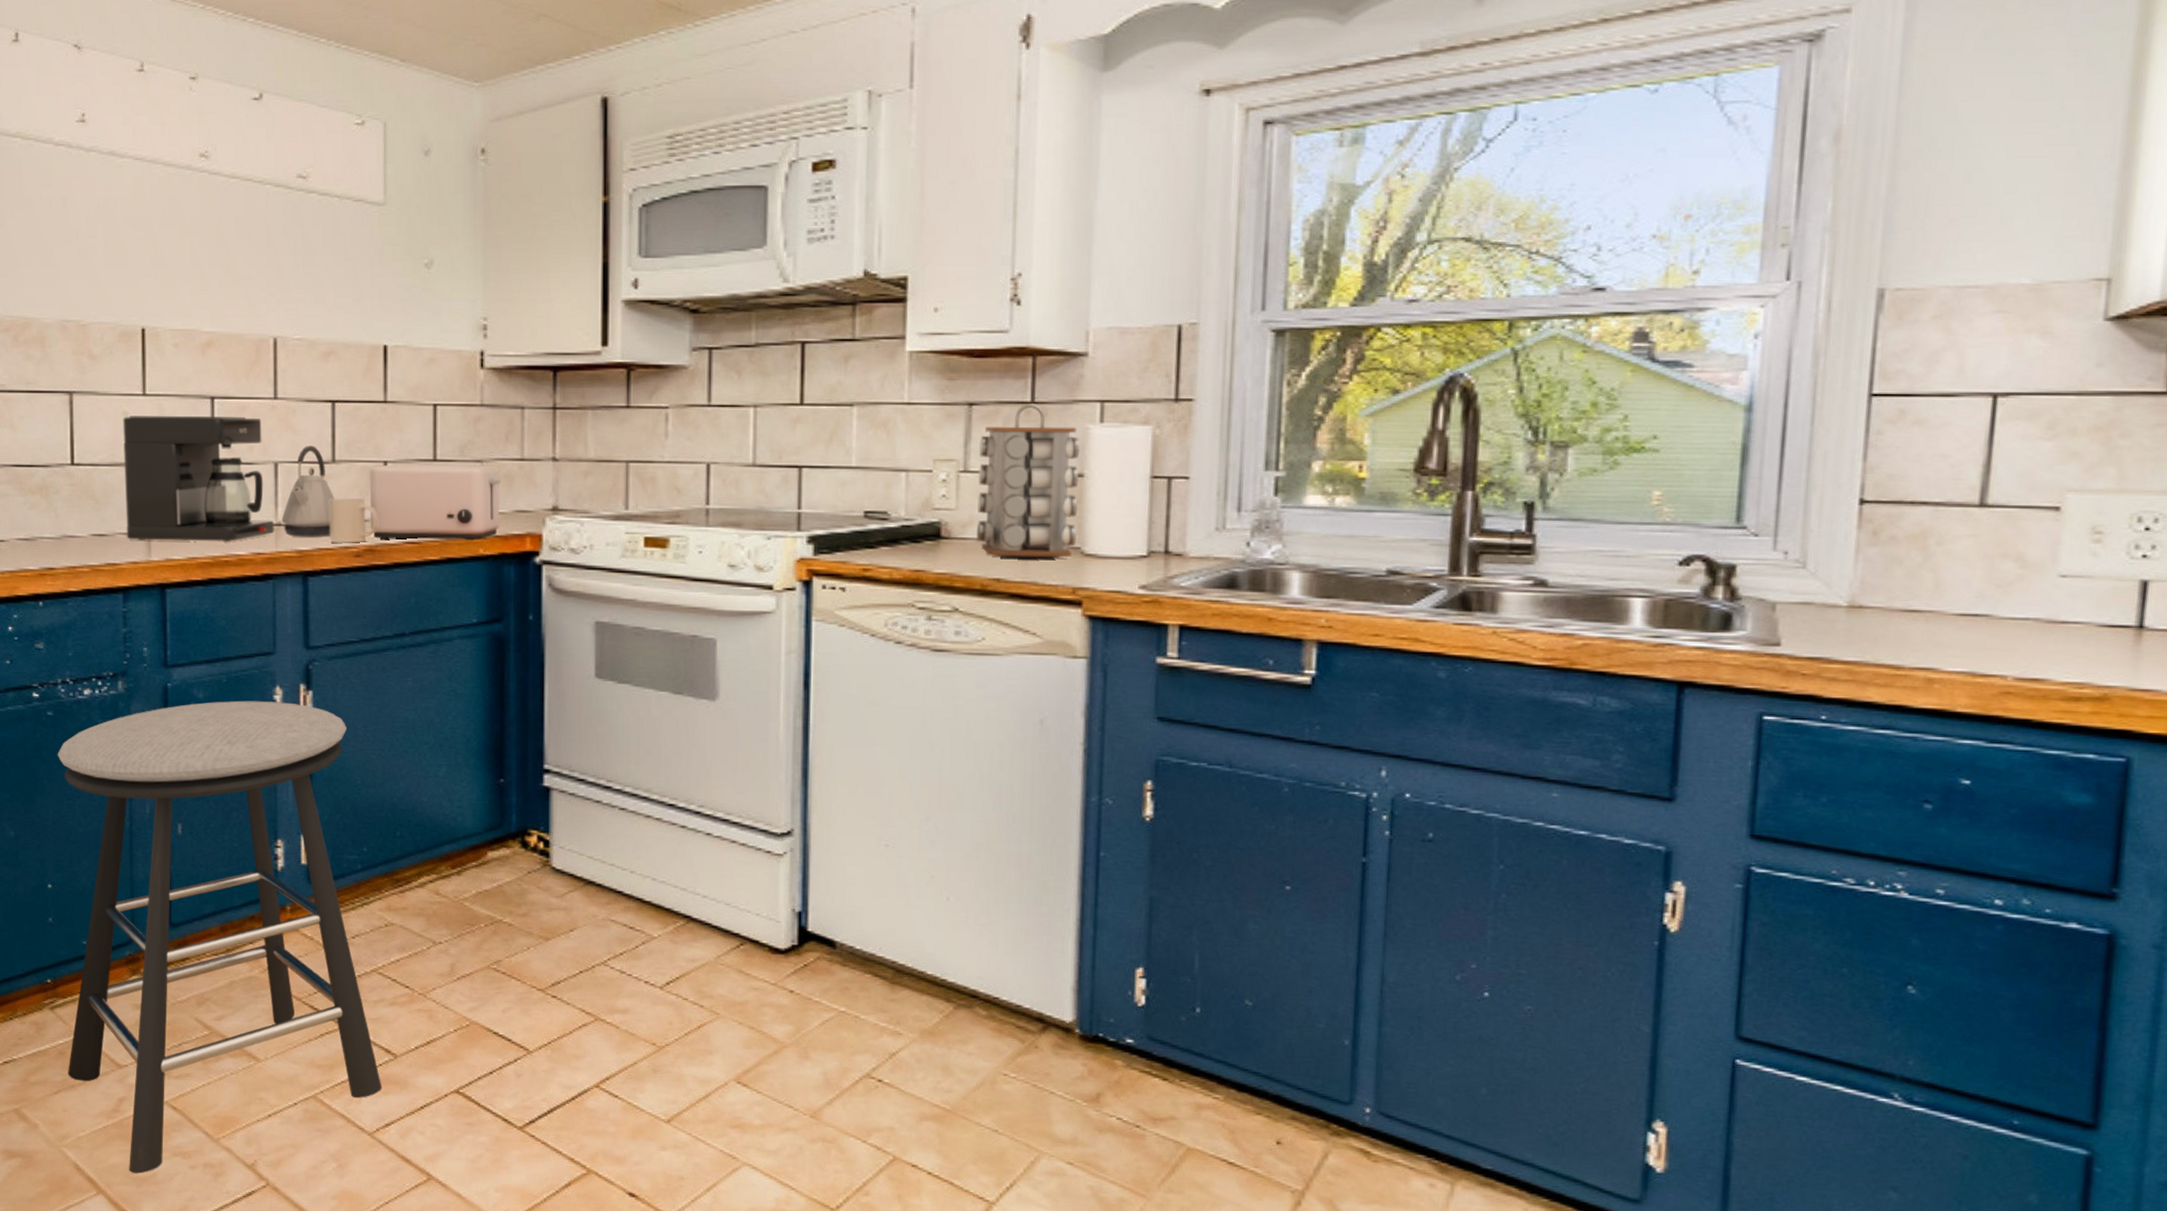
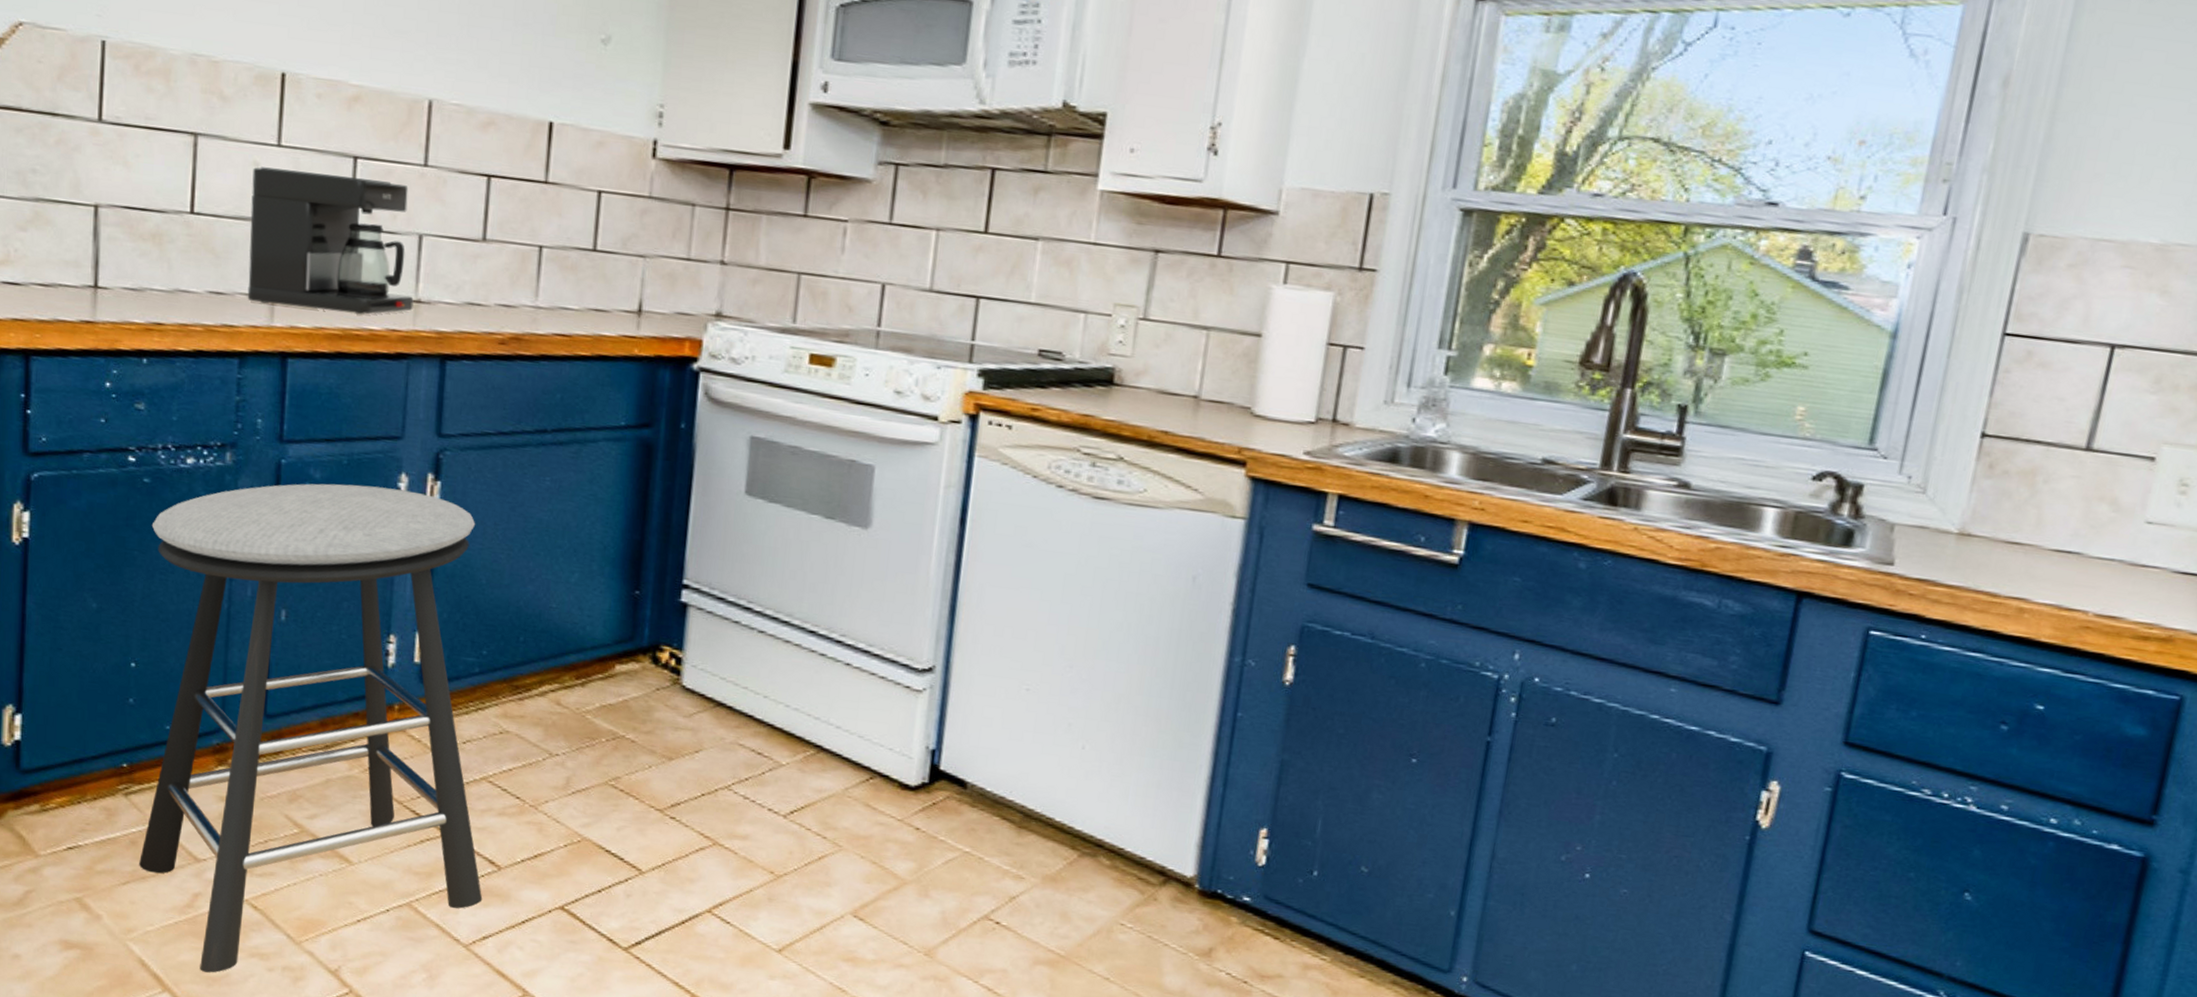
kettle: present [281,445,335,538] -> none [422,220,482,321]
mug: present [329,498,378,543] -> none [473,279,528,330]
toaster: present [369,464,501,541] -> none [519,249,663,340]
spice rack: present [977,404,1080,559] -> none [1149,256,1262,417]

